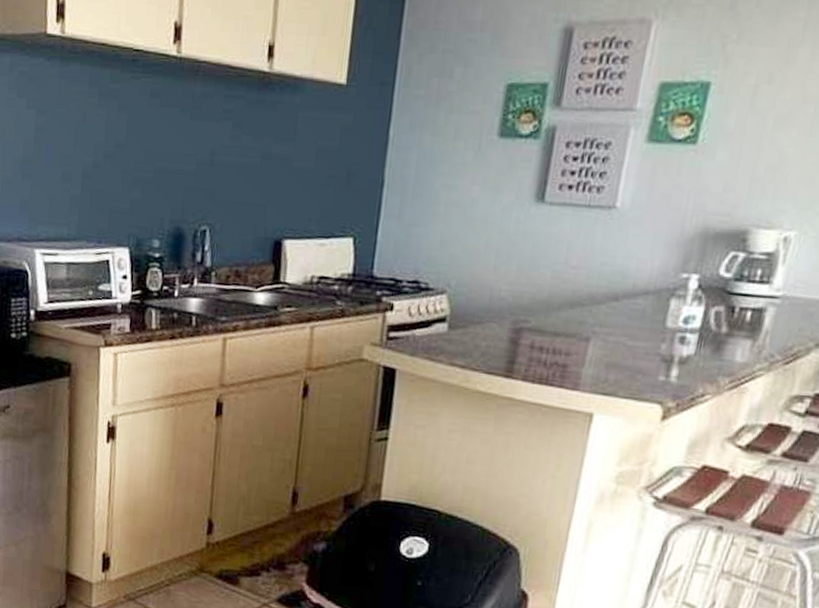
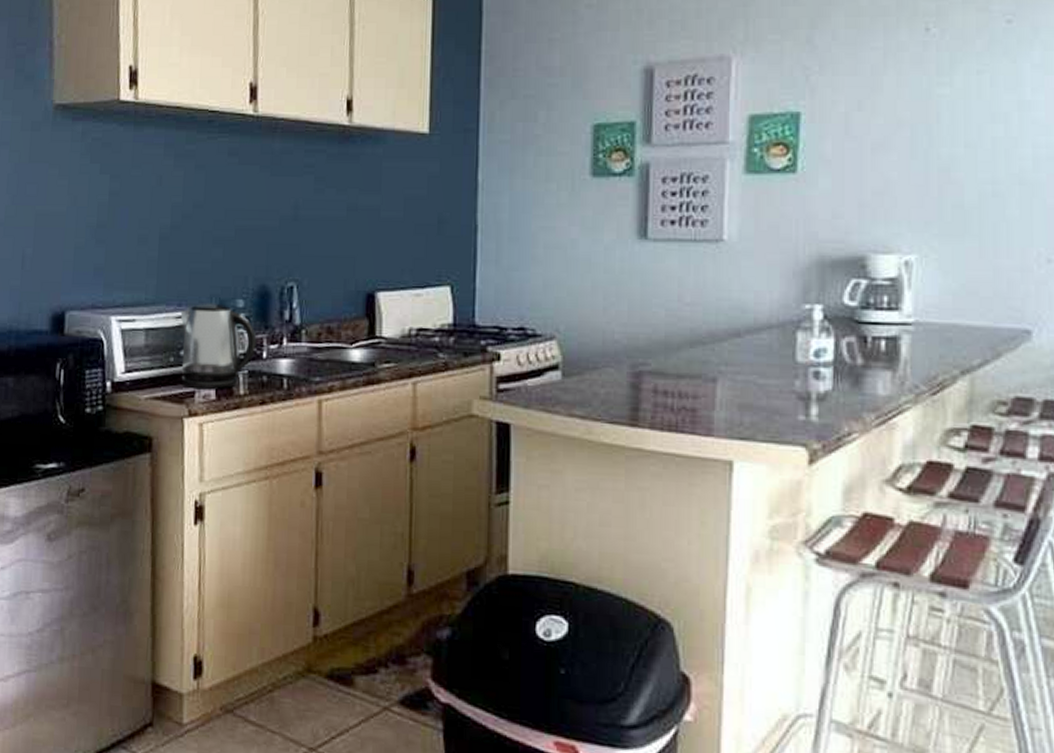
kettle: none [99,241,170,323] -> present [180,303,257,389]

